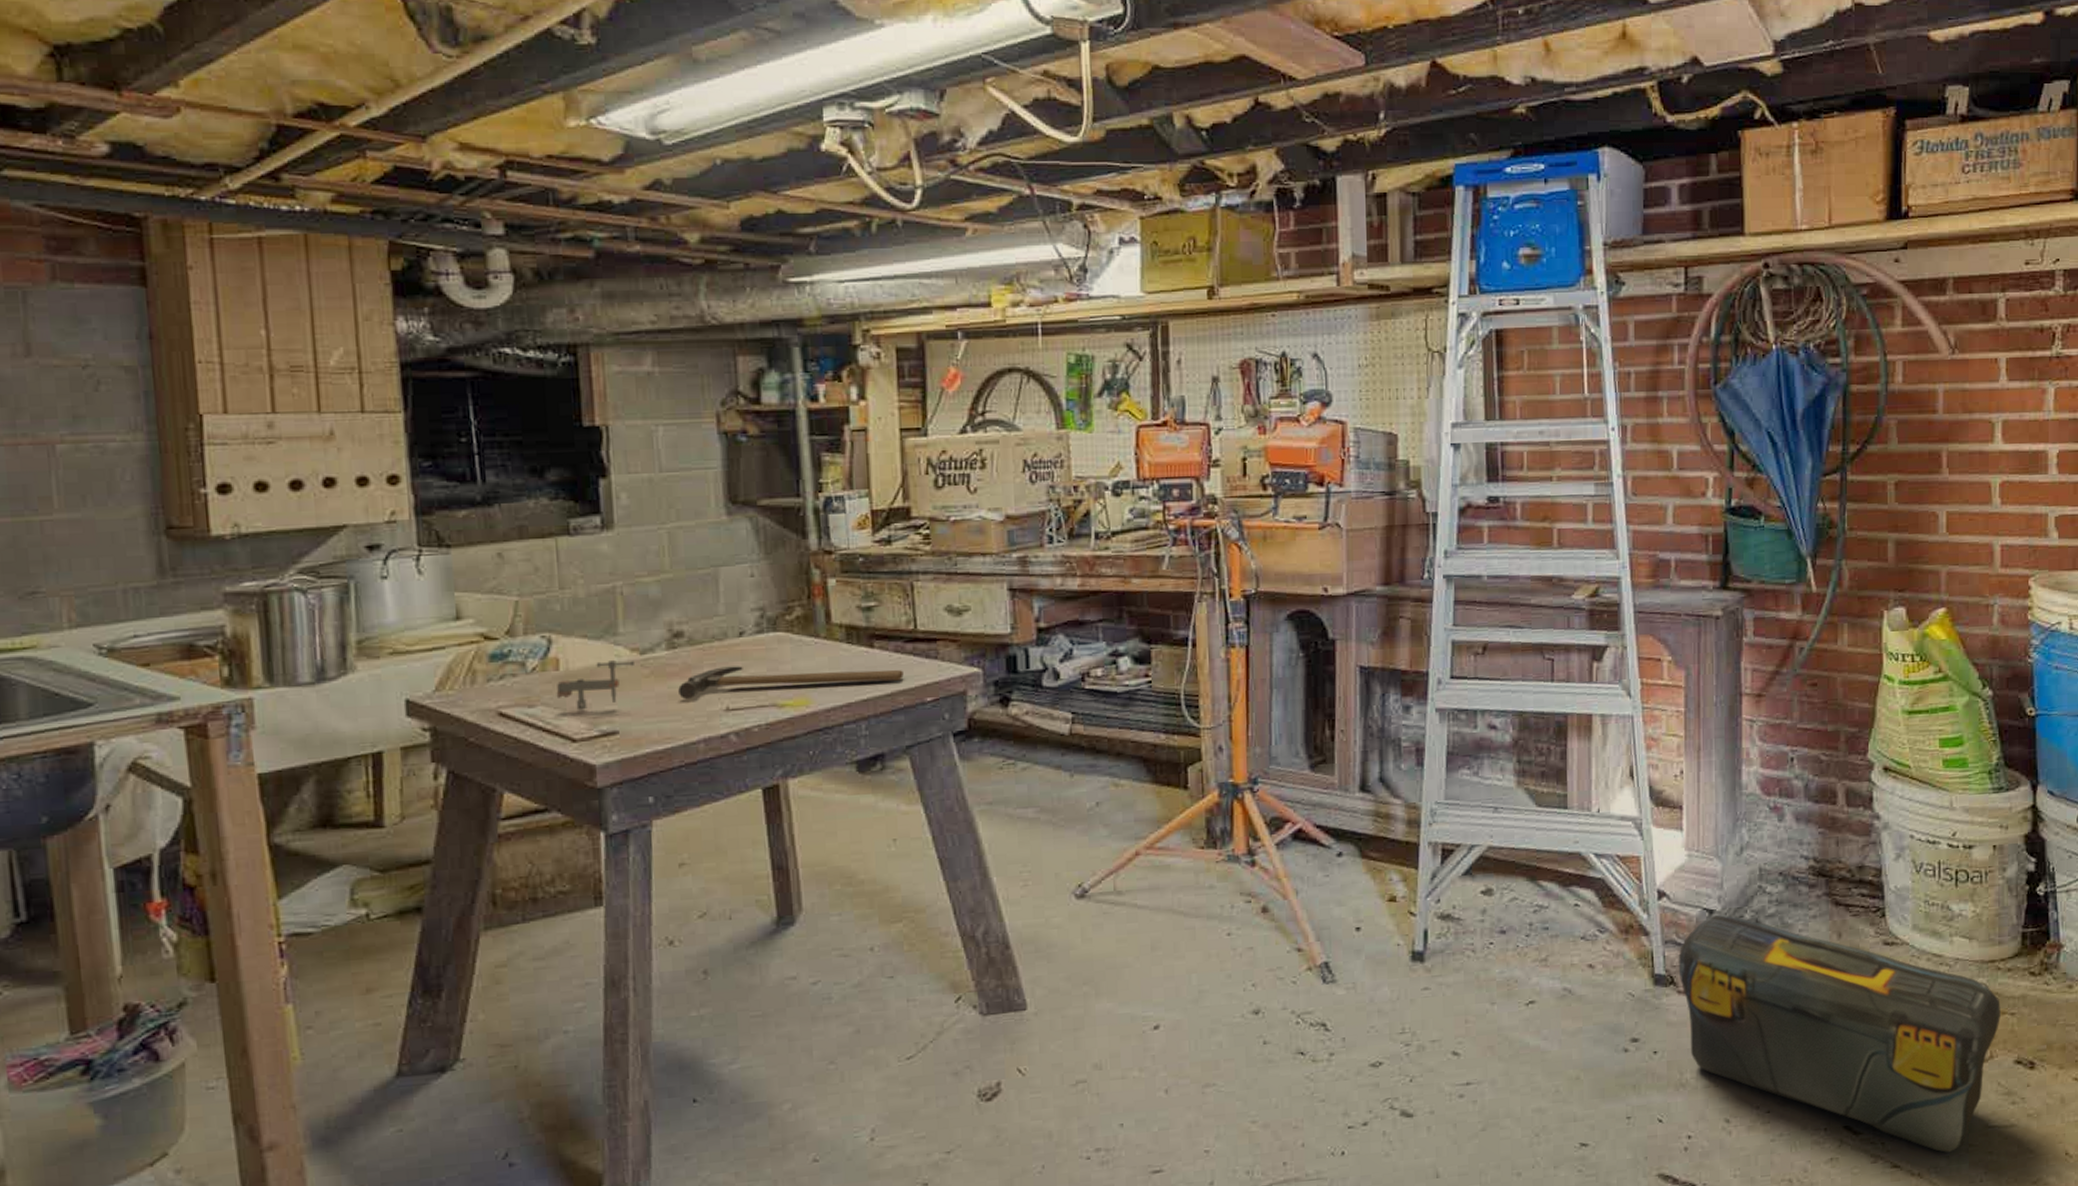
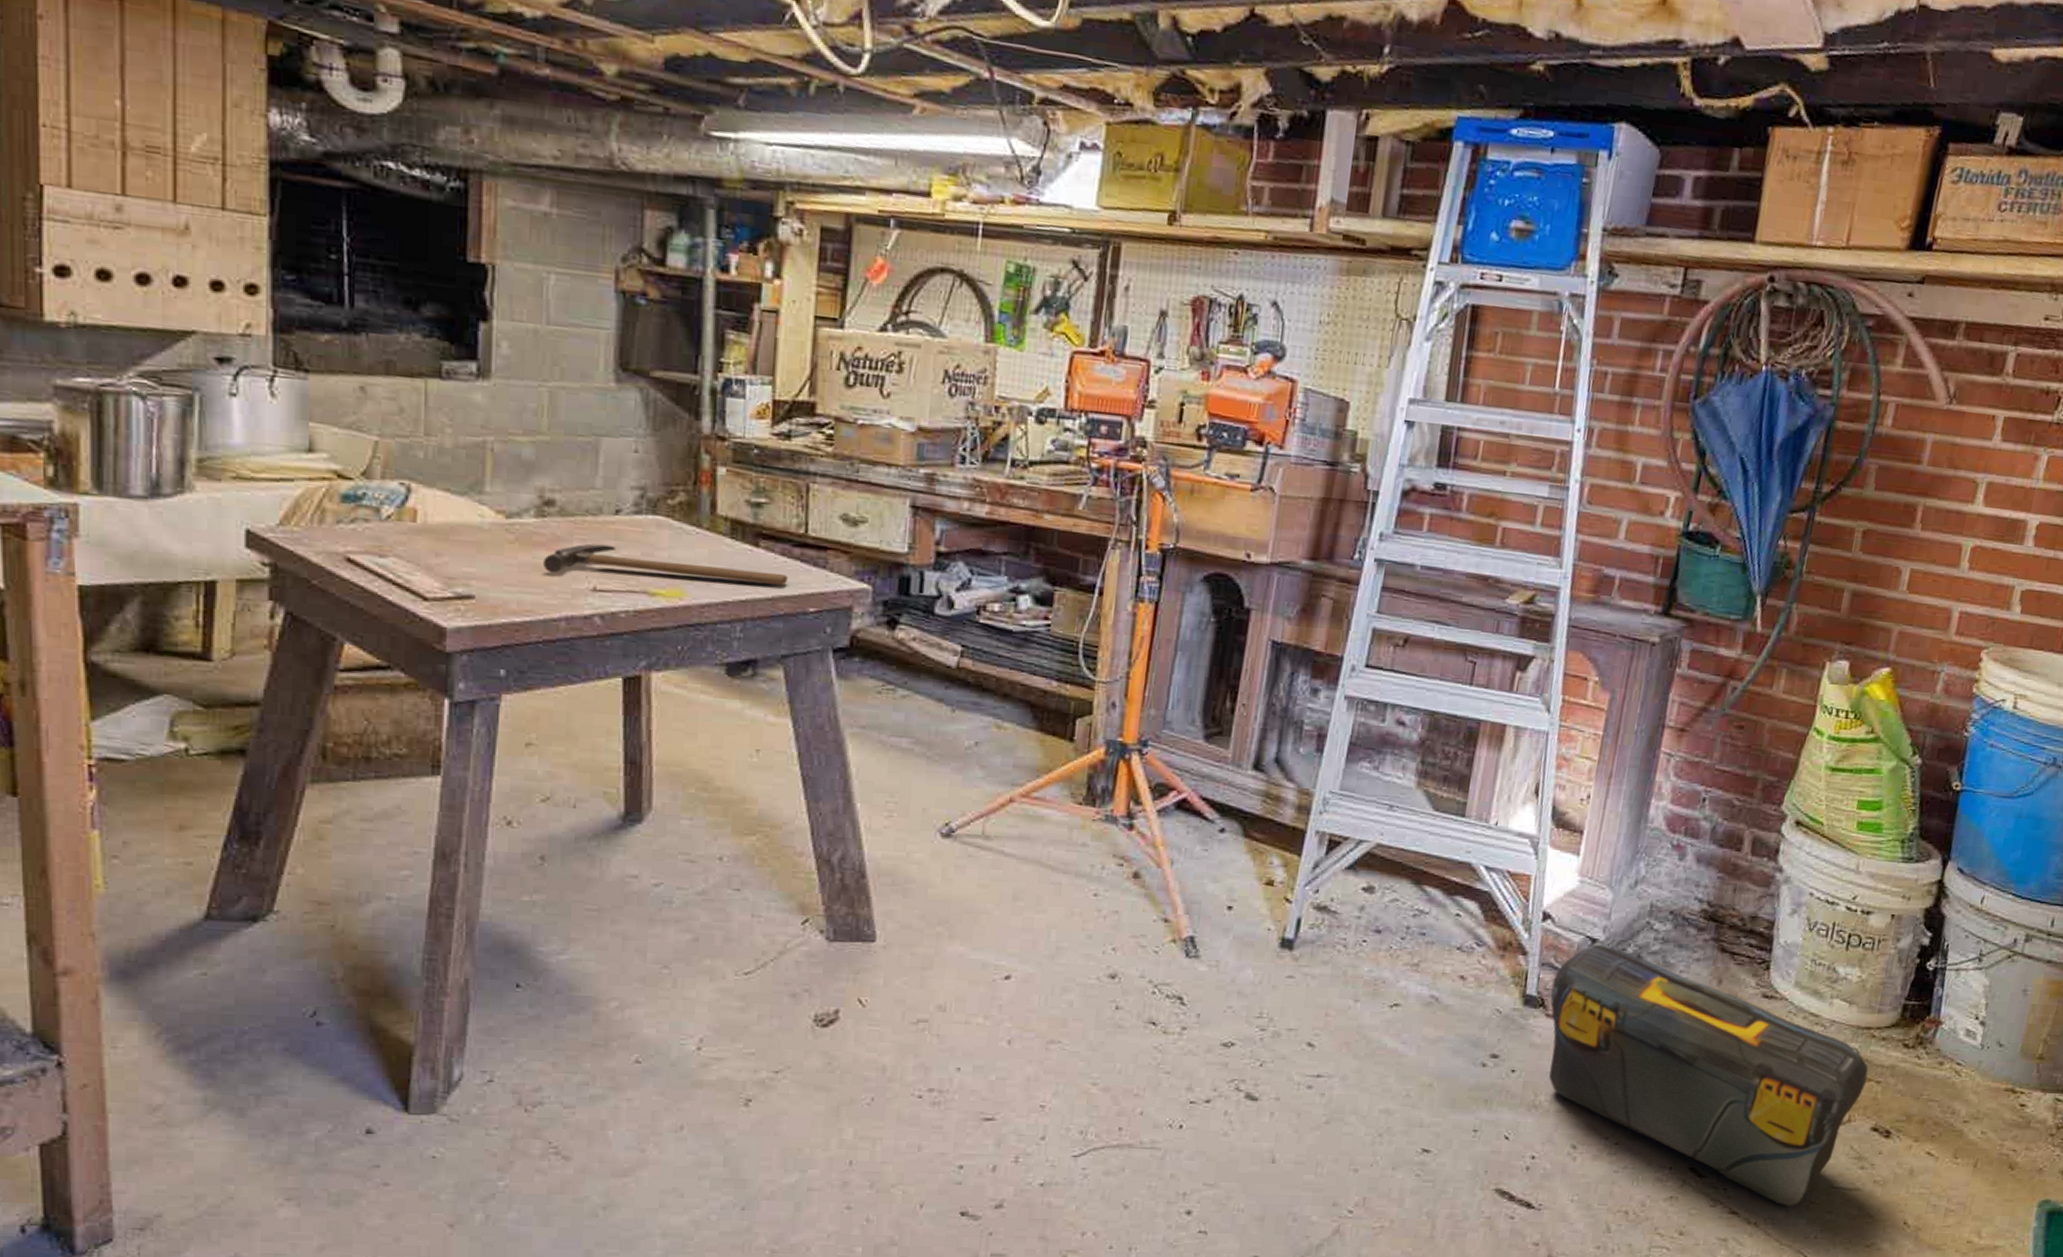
clamp: present [556,659,636,711] -> none [410,518,500,568]

